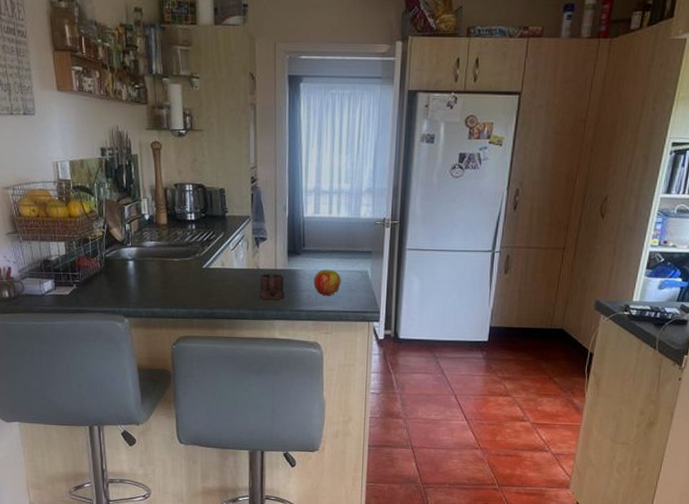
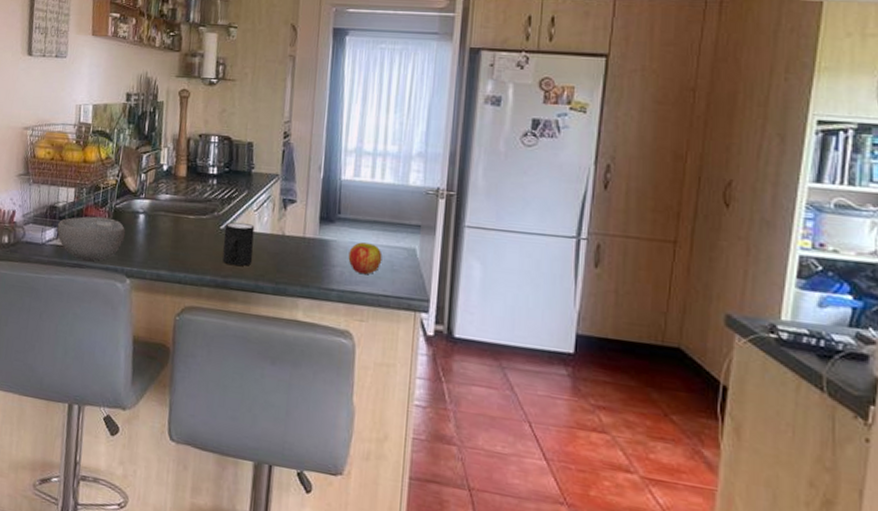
bowl: none [53,266,118,305] -> present [57,216,126,261]
mug: none [207,261,234,299] -> present [222,222,255,266]
mug: present [260,273,285,301] -> none [282,241,313,275]

